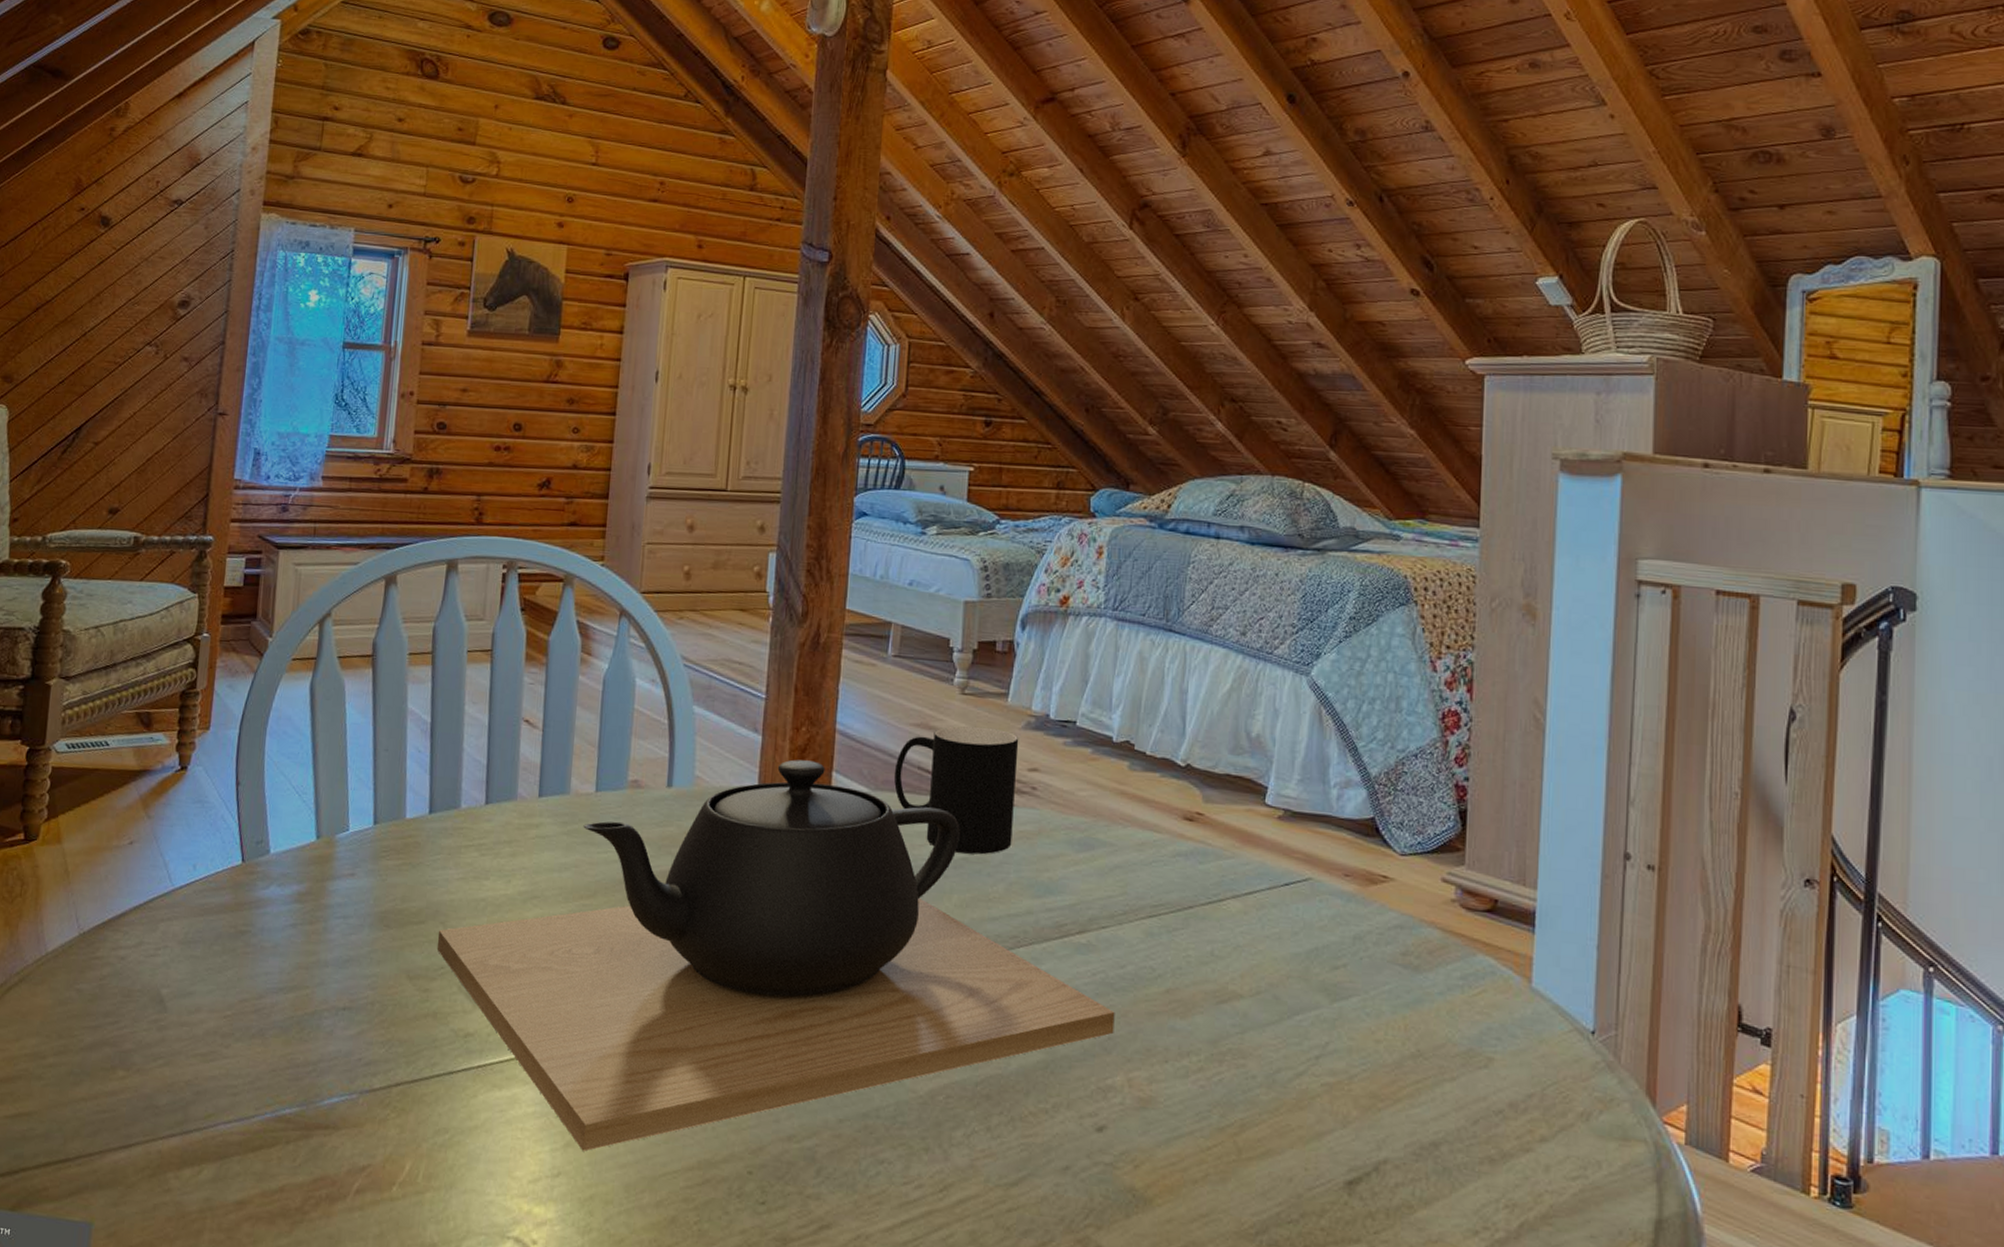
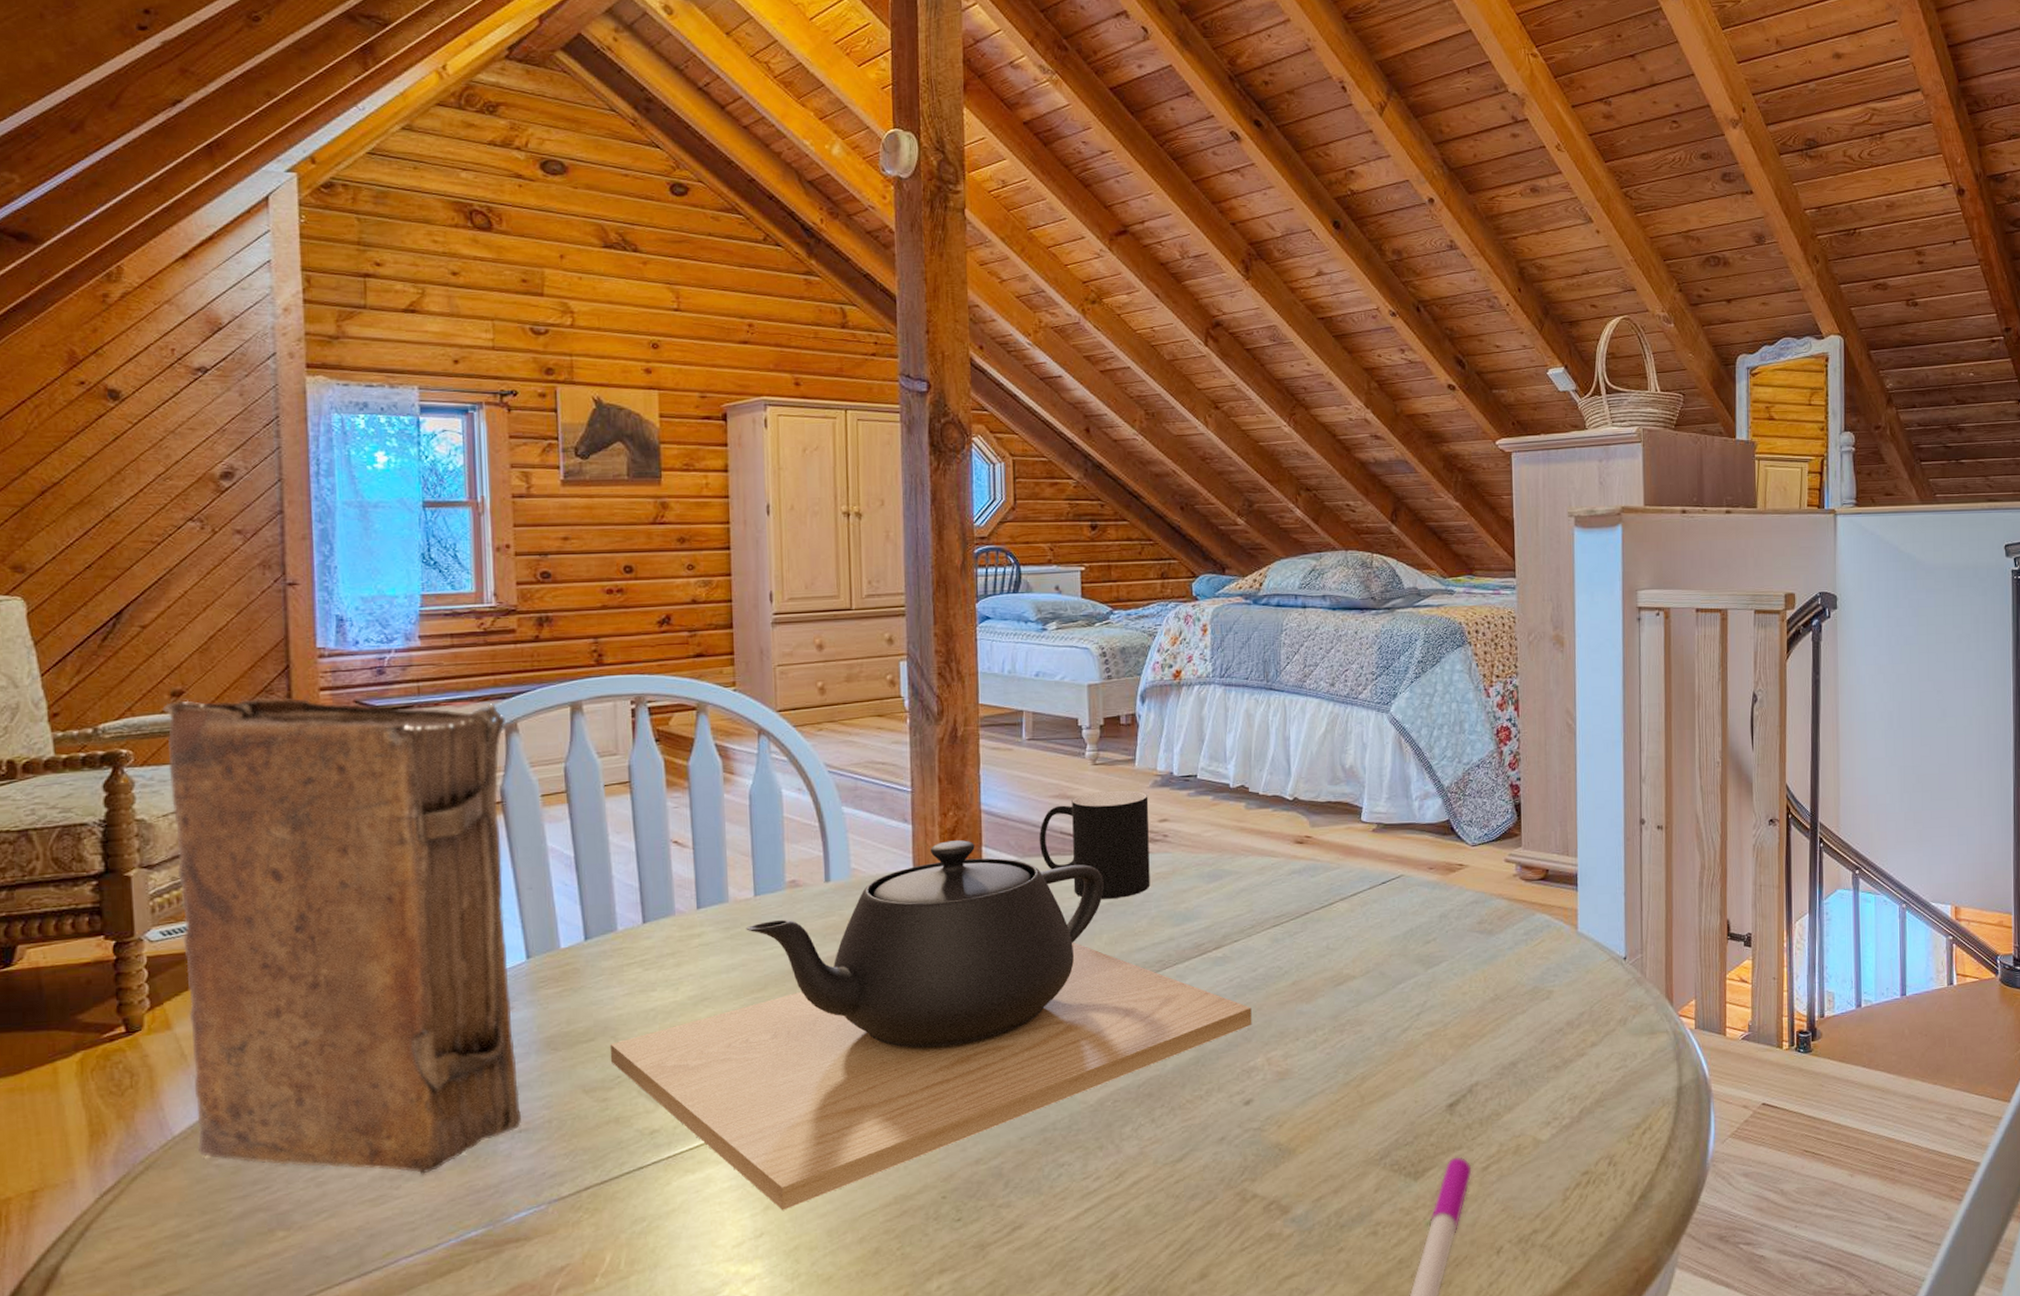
book: none [64,518,387,1038] -> present [162,698,521,1175]

